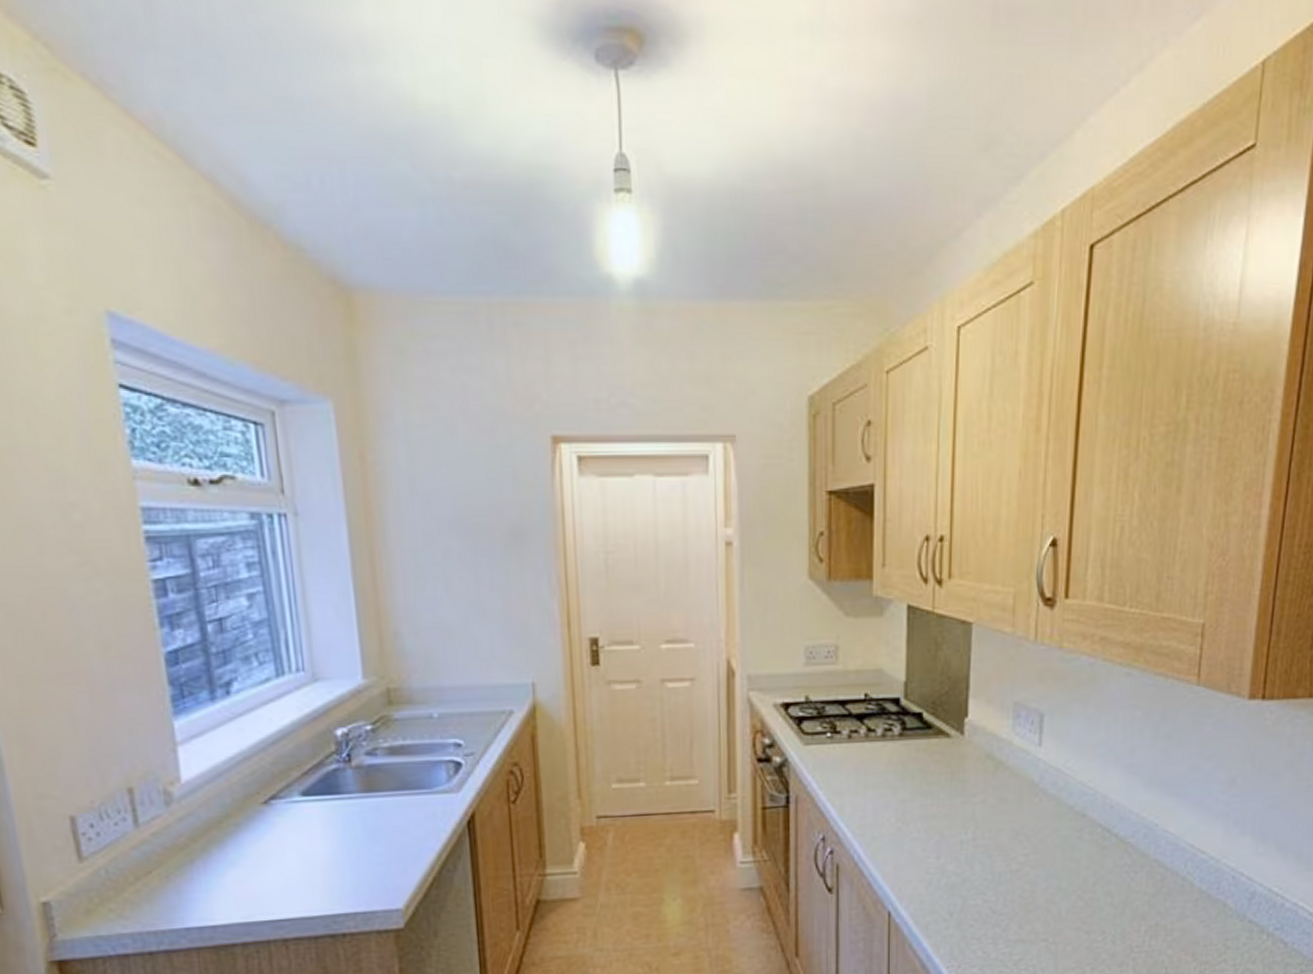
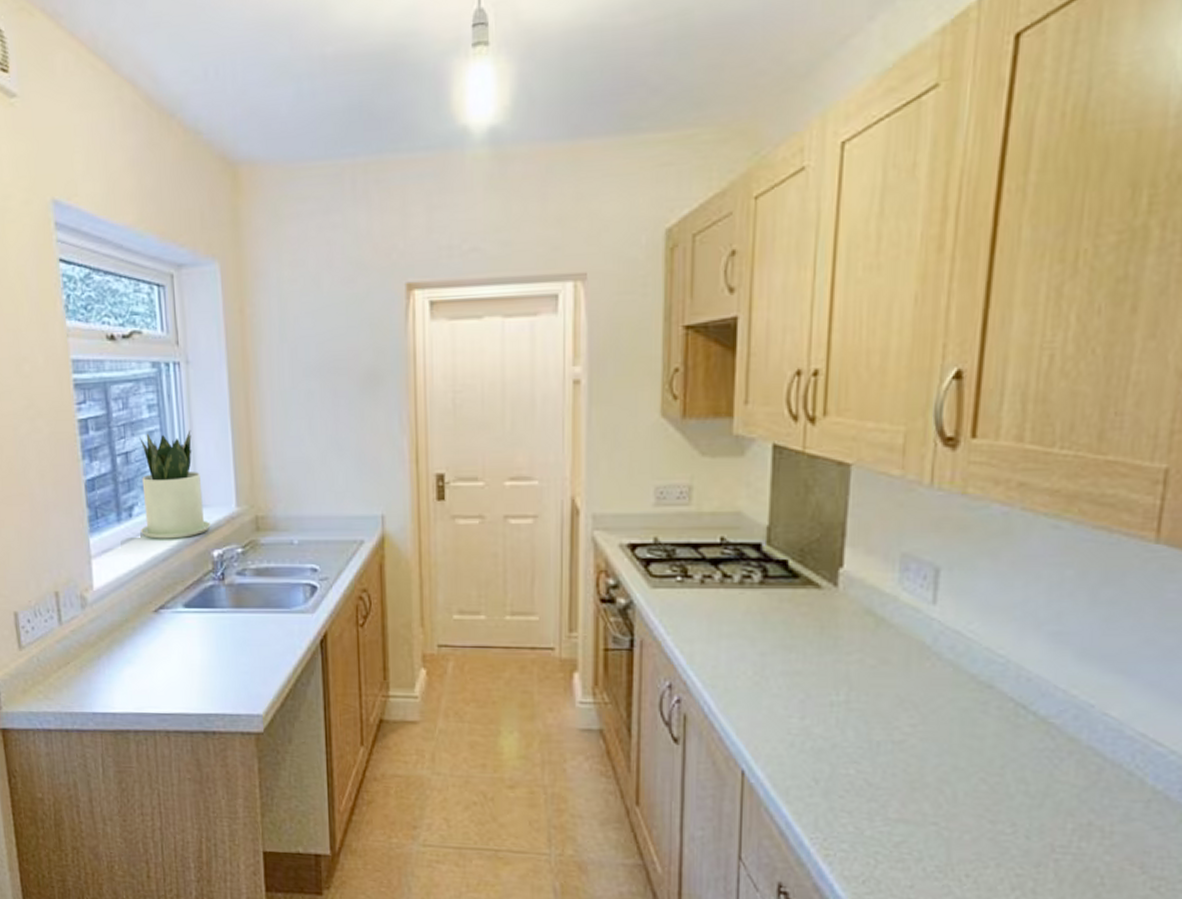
planter: none [237,592,332,719] -> present [140,430,211,539]

